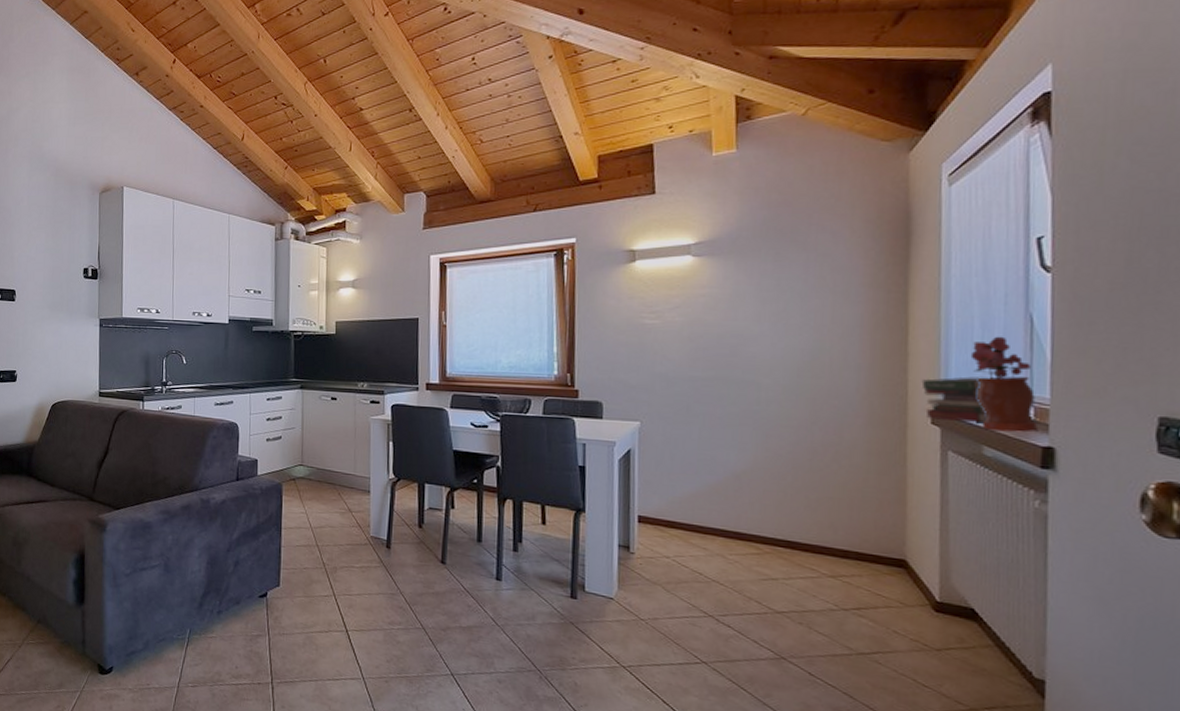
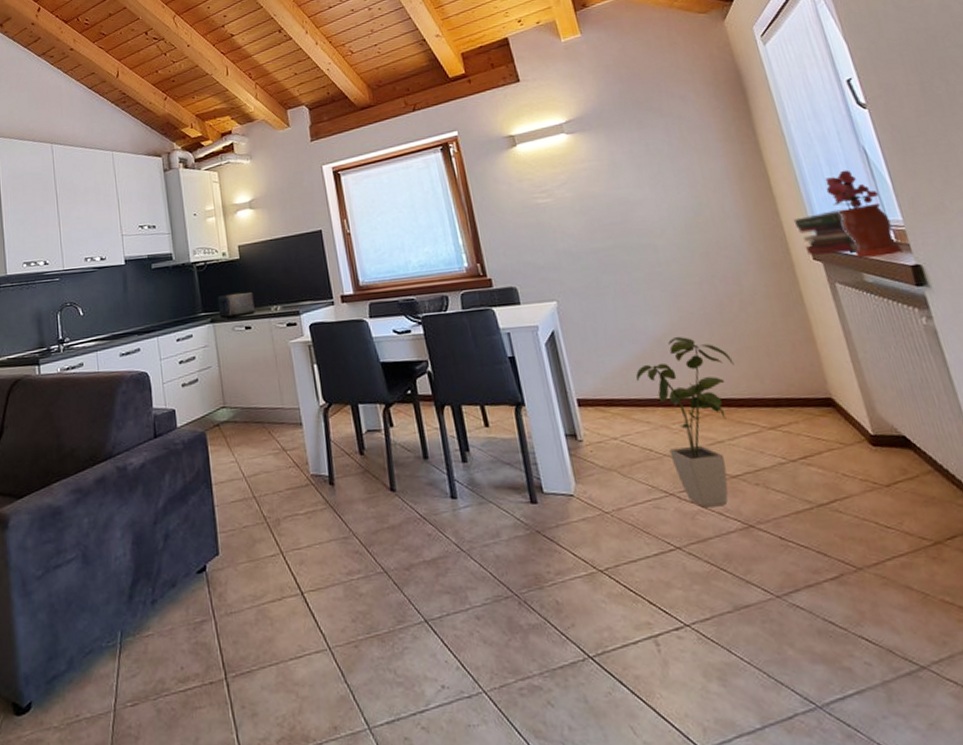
toaster: none [308,365,343,388] -> present [217,291,255,319]
house plant: none [703,474,811,636] -> present [636,336,734,508]

